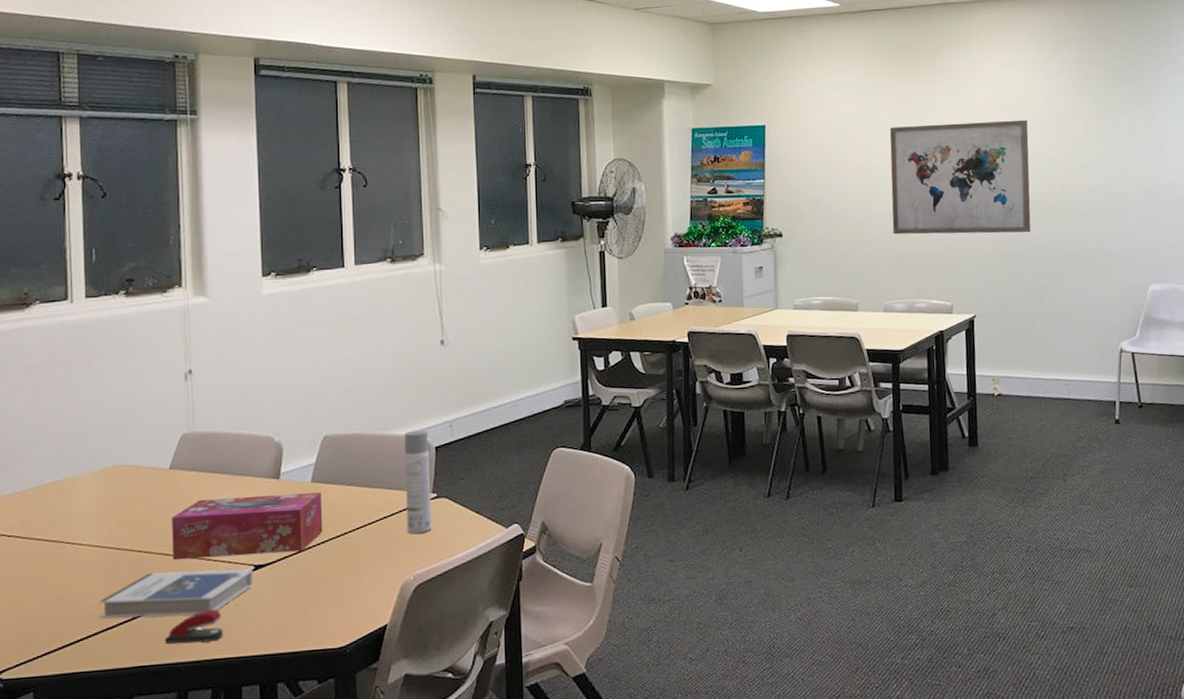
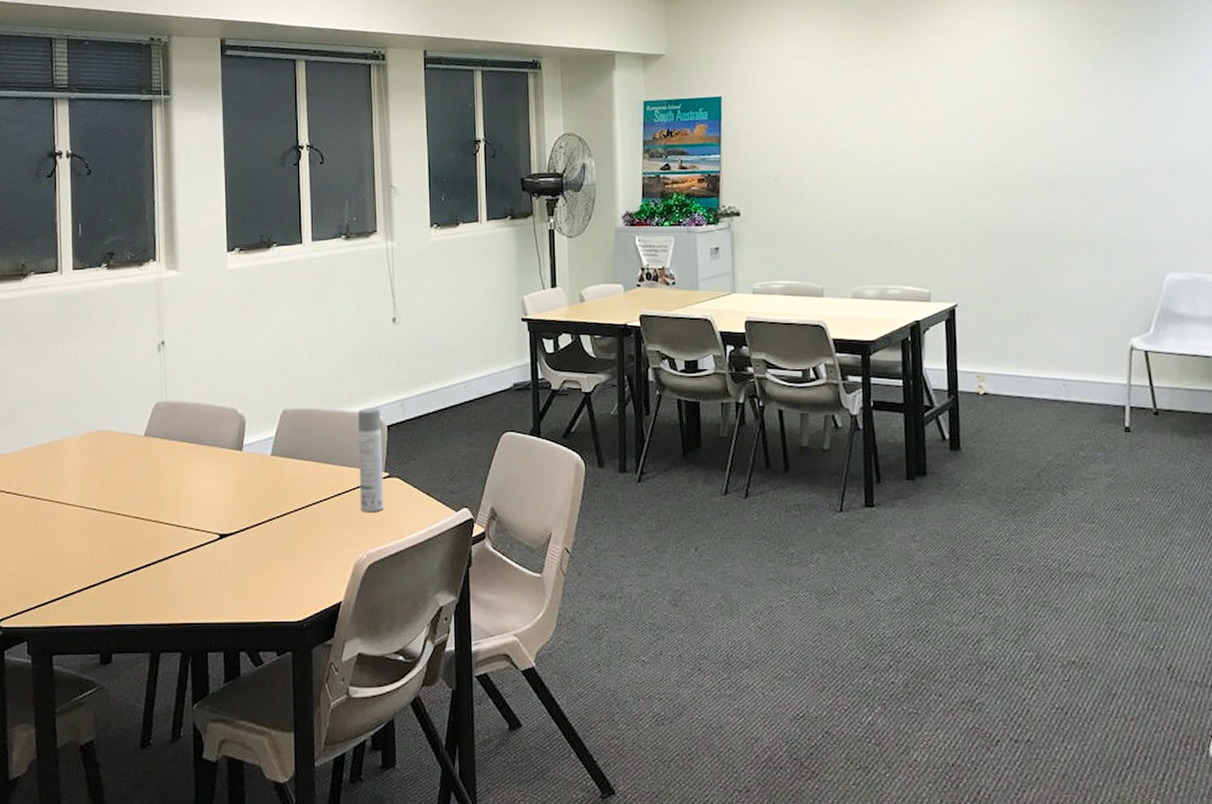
hardback book: present [98,569,254,619] -> none [82,535,219,579]
stapler: present [164,609,223,644] -> none [139,575,191,606]
tissue box: present [172,492,323,560] -> none [146,465,282,525]
wall art: present [889,119,1031,235] -> none [858,86,1022,214]

